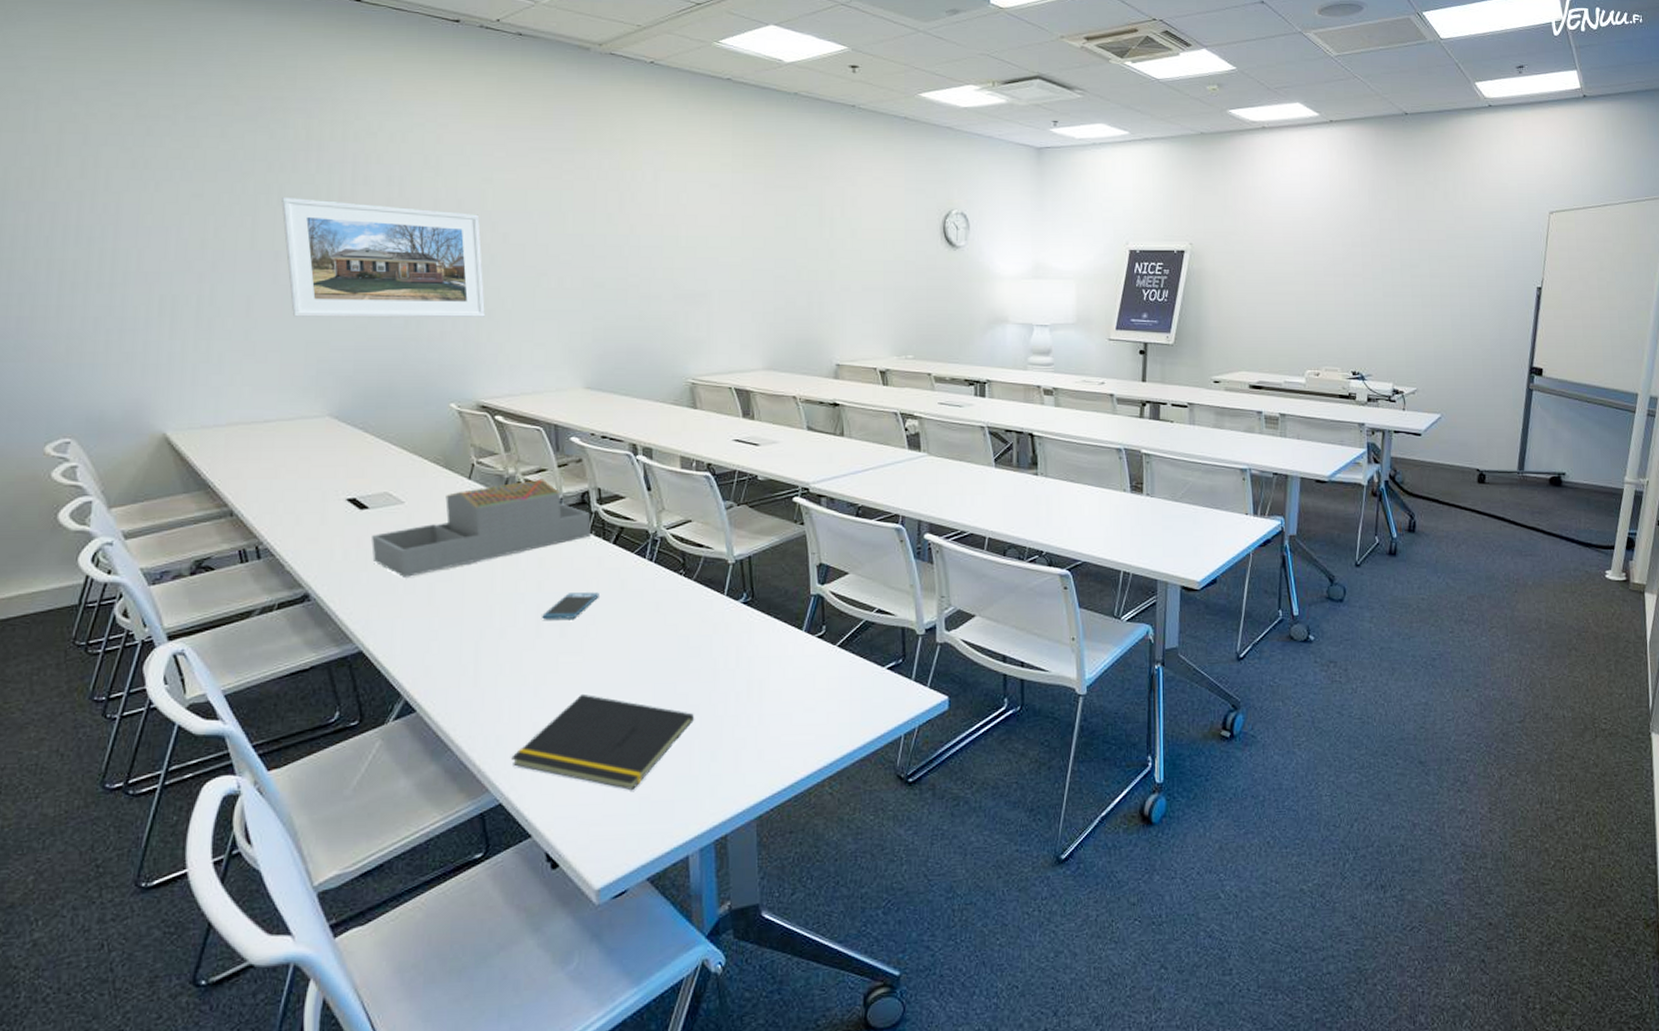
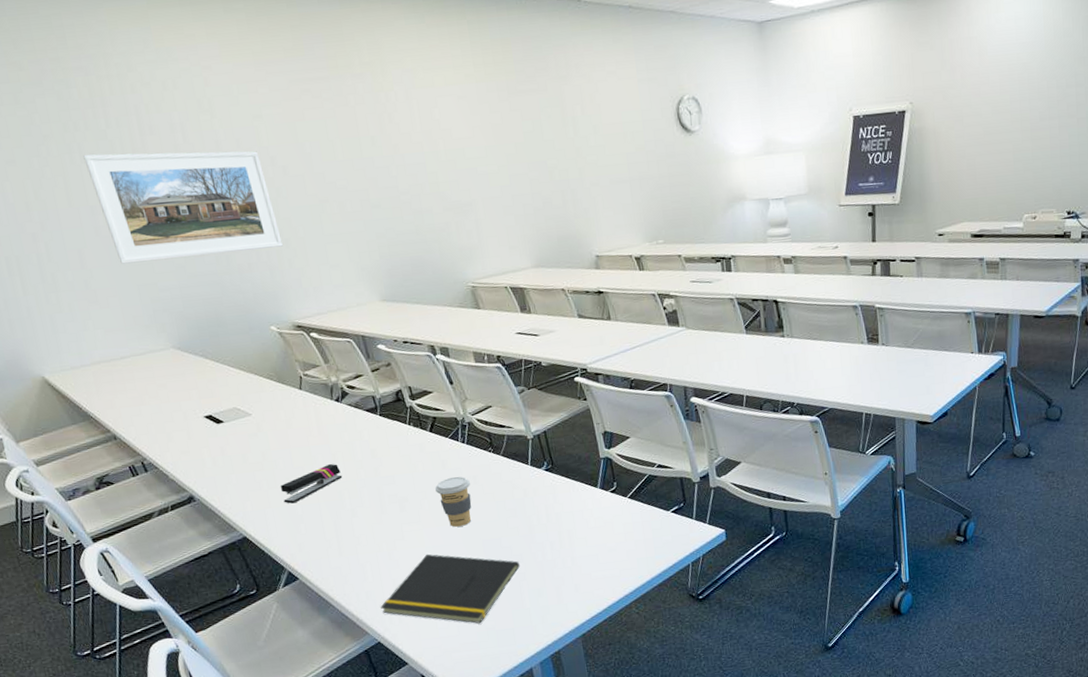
architectural model: present [371,479,591,577] -> none [232,383,410,476]
stapler: none [418,571,498,615] -> present [280,464,343,504]
smartphone: present [542,592,599,620] -> none [383,473,426,499]
coffee cup: none [608,600,651,663] -> present [435,476,472,527]

